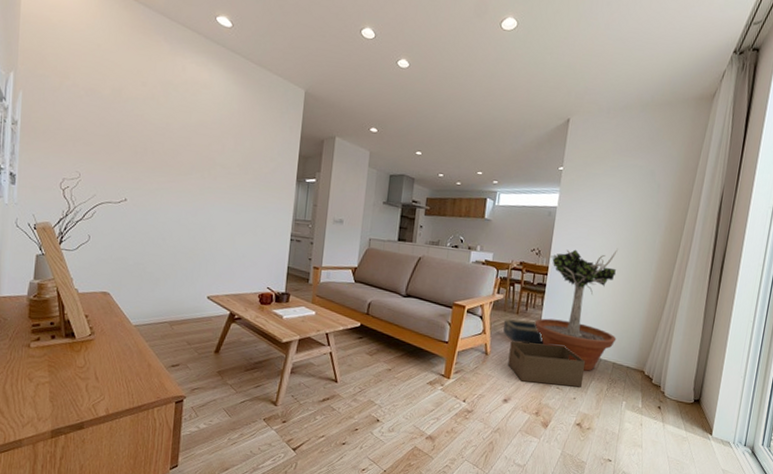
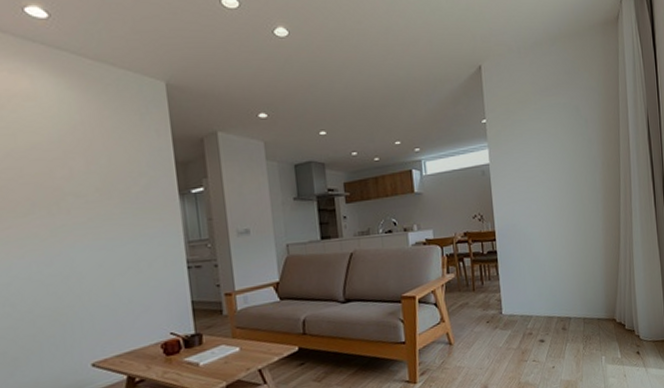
basket: present [502,319,544,345] -> none [461,295,509,323]
storage basket: present [508,341,585,388] -> none [473,314,559,364]
potted tree: present [535,248,618,371] -> none [494,195,581,335]

